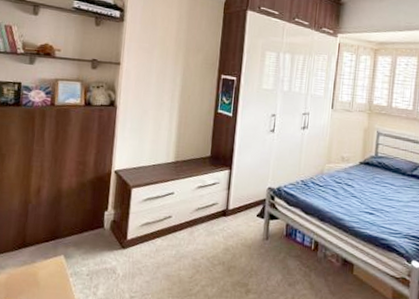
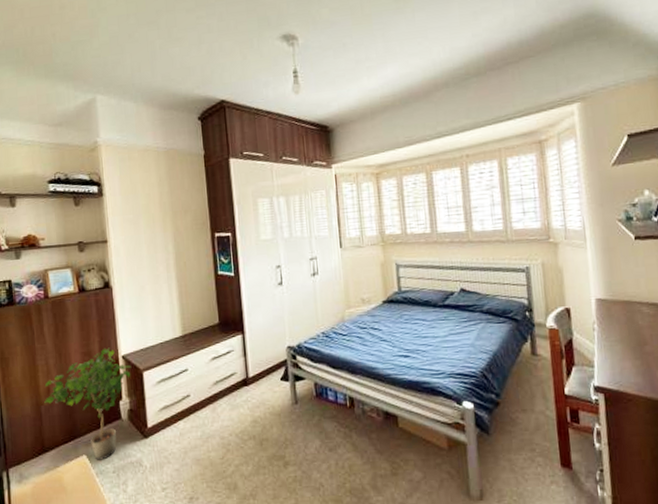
potted plant: none [32,160,121,263] -> present [44,347,131,460]

